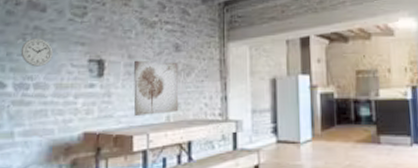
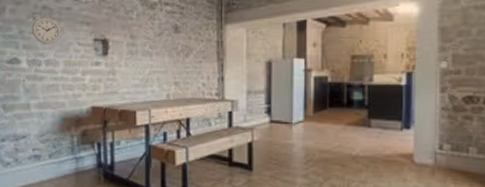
wall art: present [133,60,179,116] -> none [136,40,178,93]

